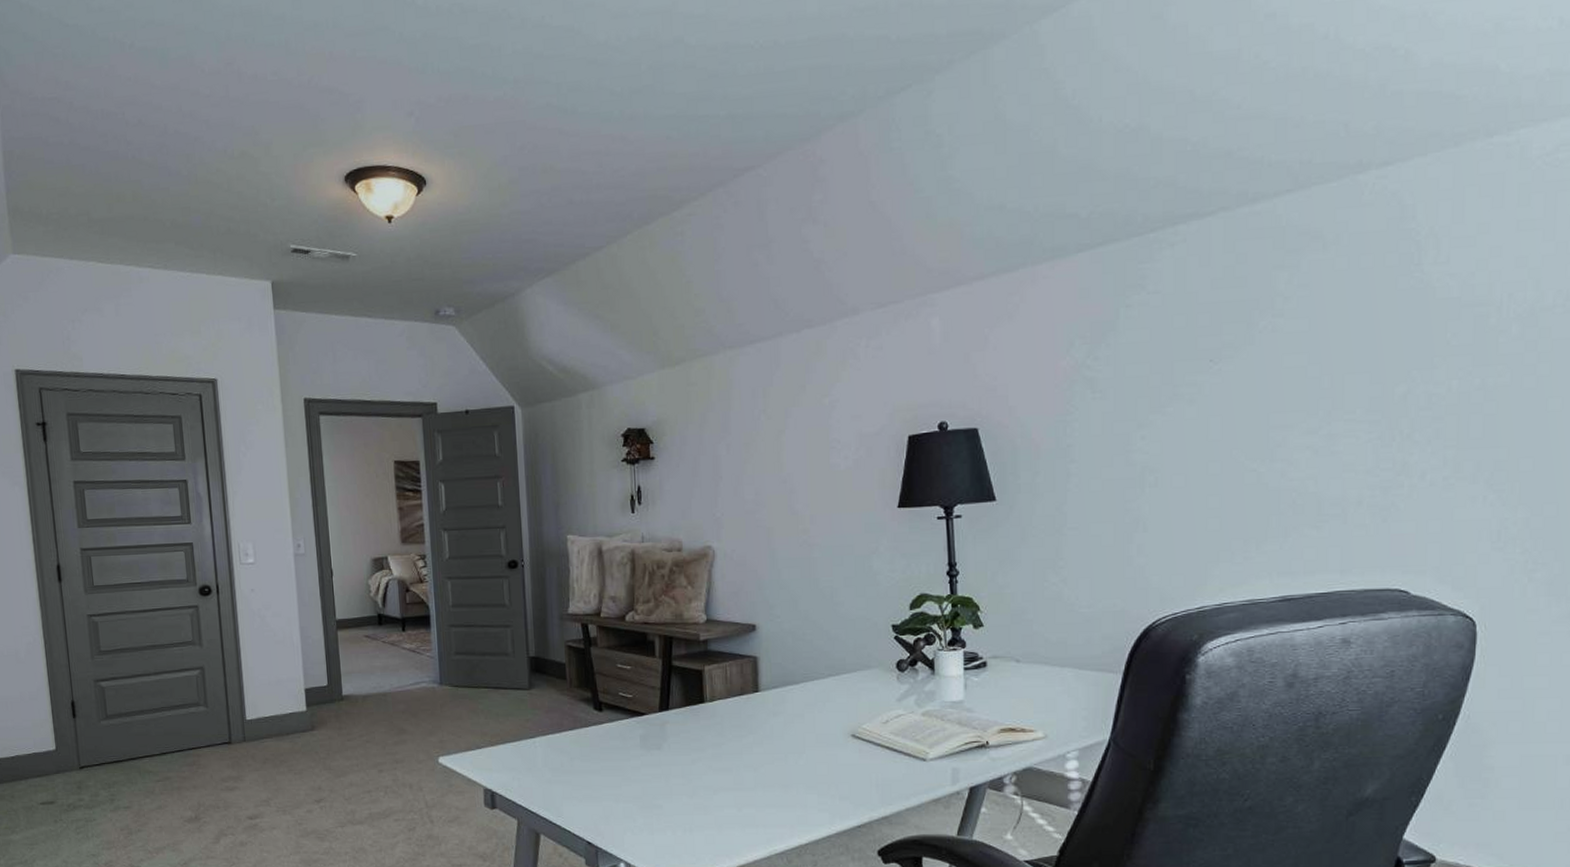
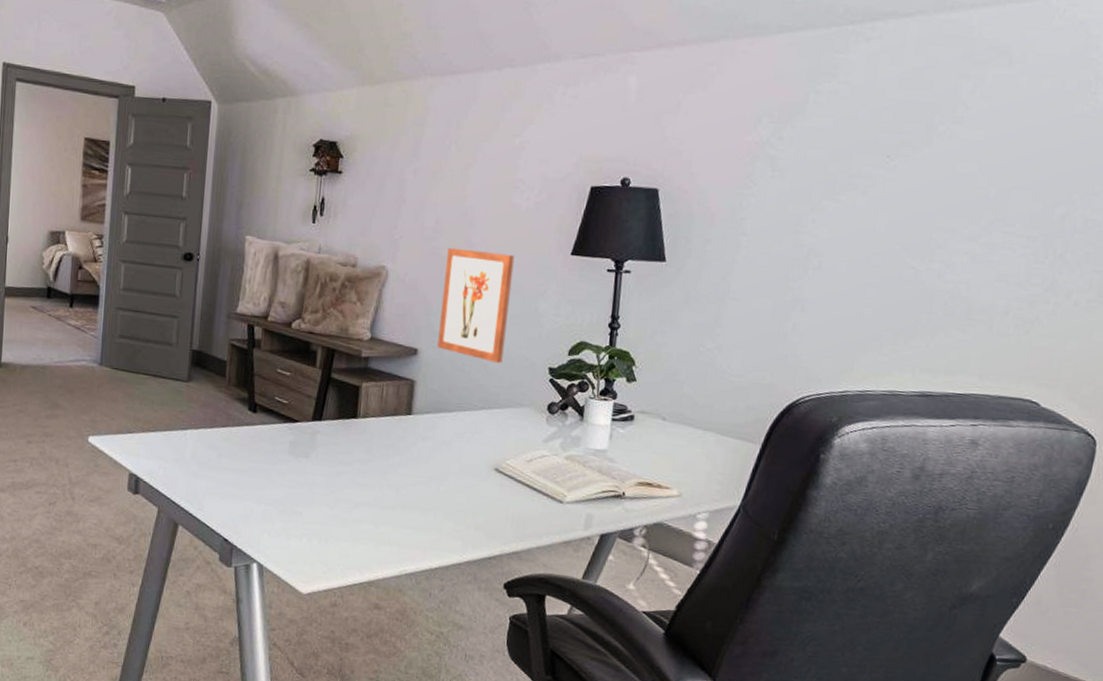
wall art: none [772,516,844,628] -> present [437,247,515,364]

